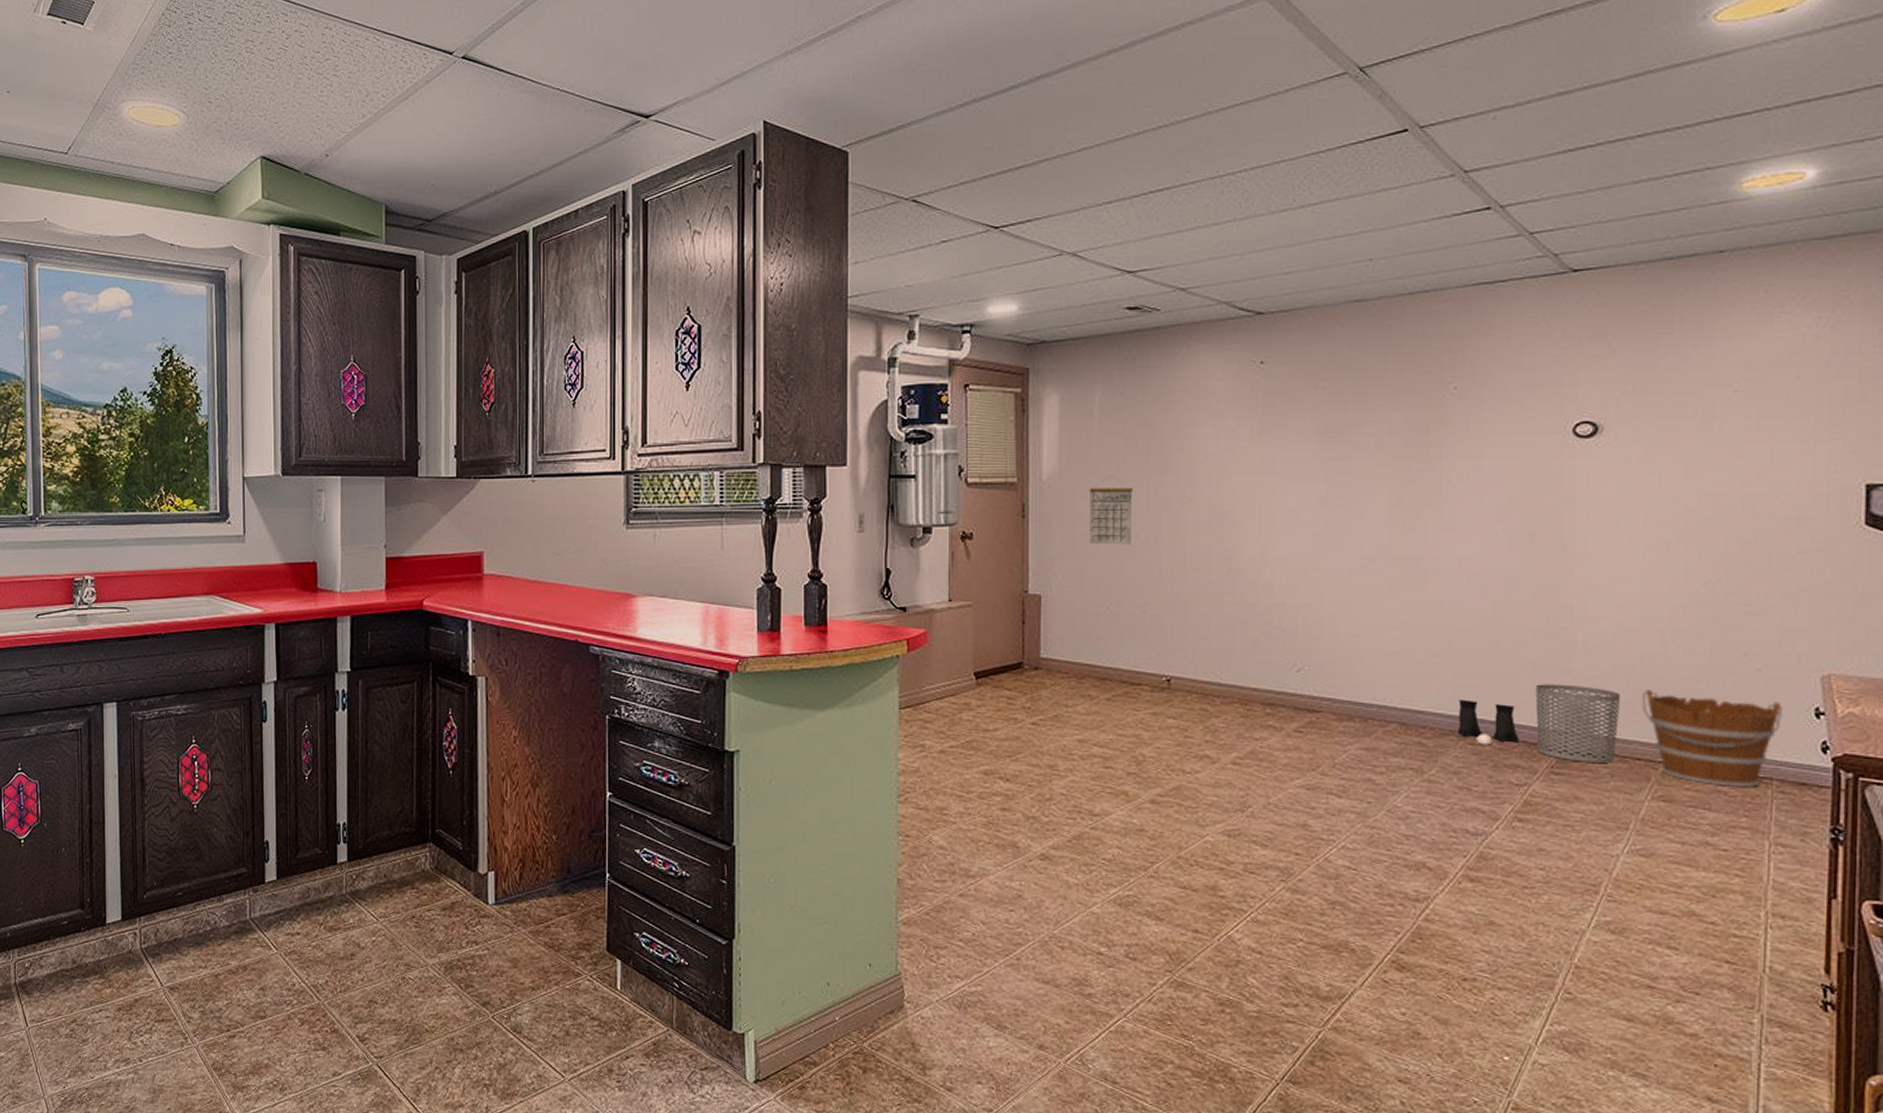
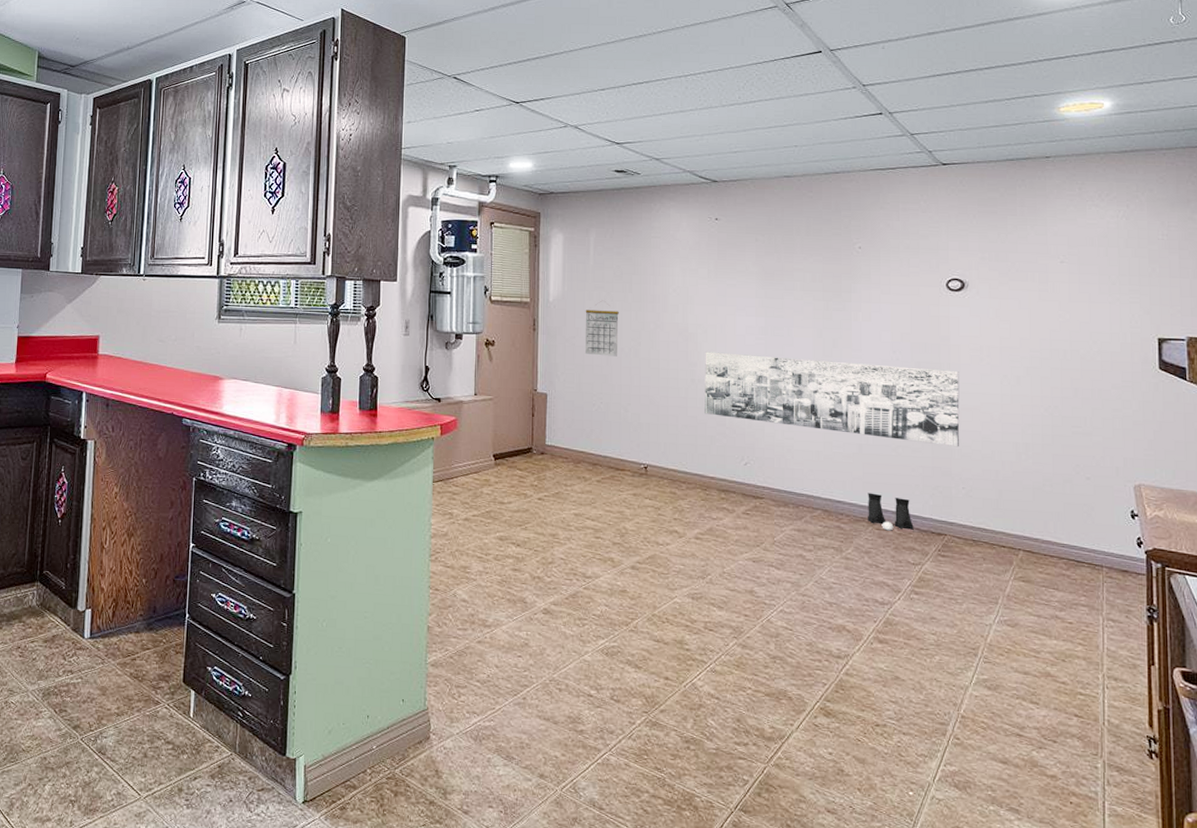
wall art: none [1245,533,1587,638] -> present [705,351,960,447]
waste bin: present [1535,684,1621,764] -> none [925,483,989,549]
bucket: present [1641,690,1782,788] -> none [1004,491,1107,573]

